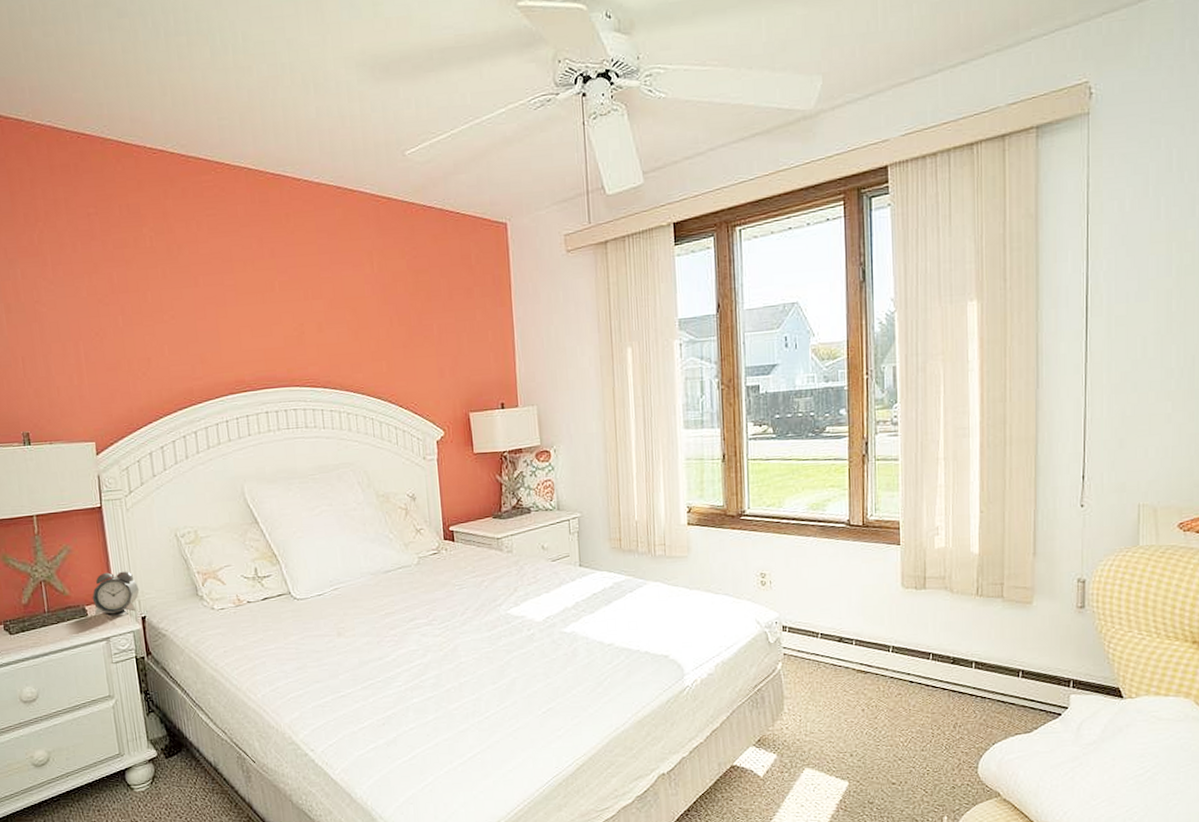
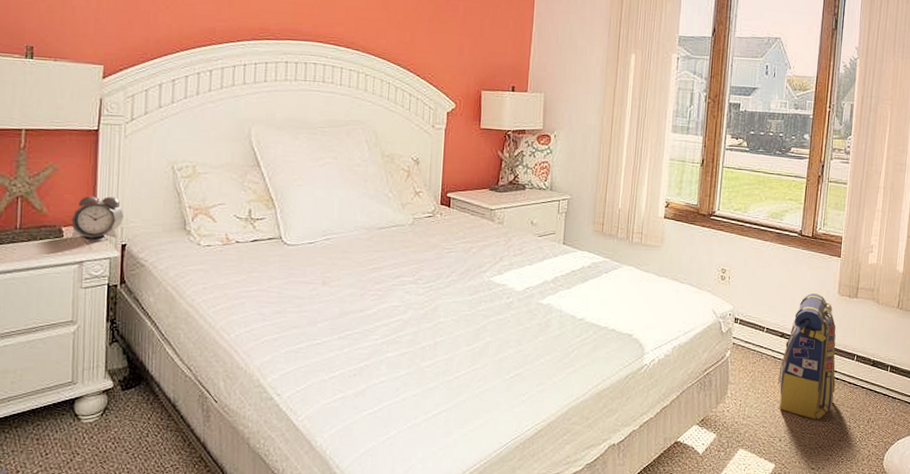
backpack: none [841,589,910,729] -> present [778,293,836,419]

